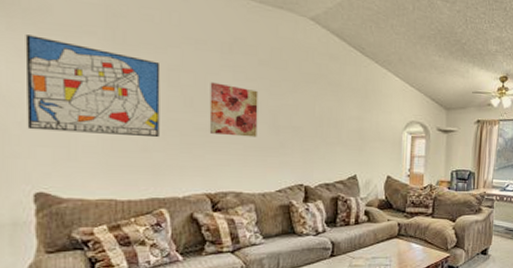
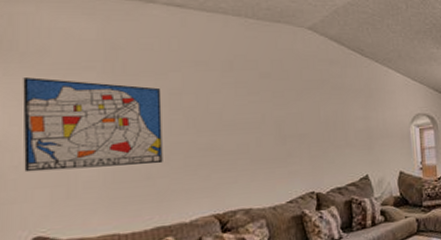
wall art: present [209,82,258,138] -> none [212,100,264,152]

